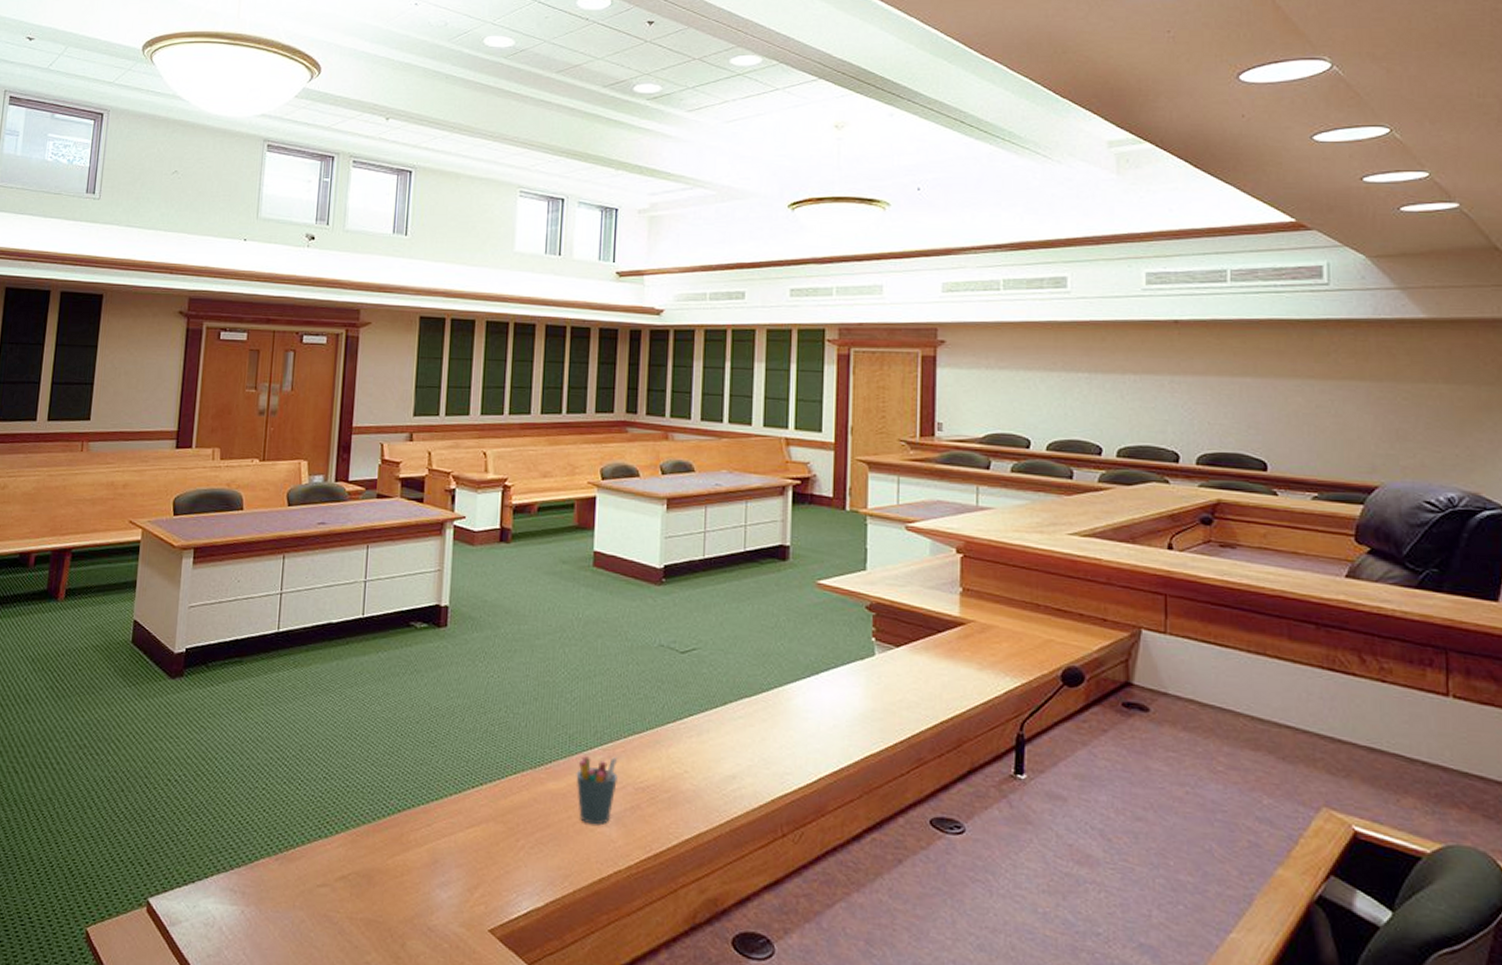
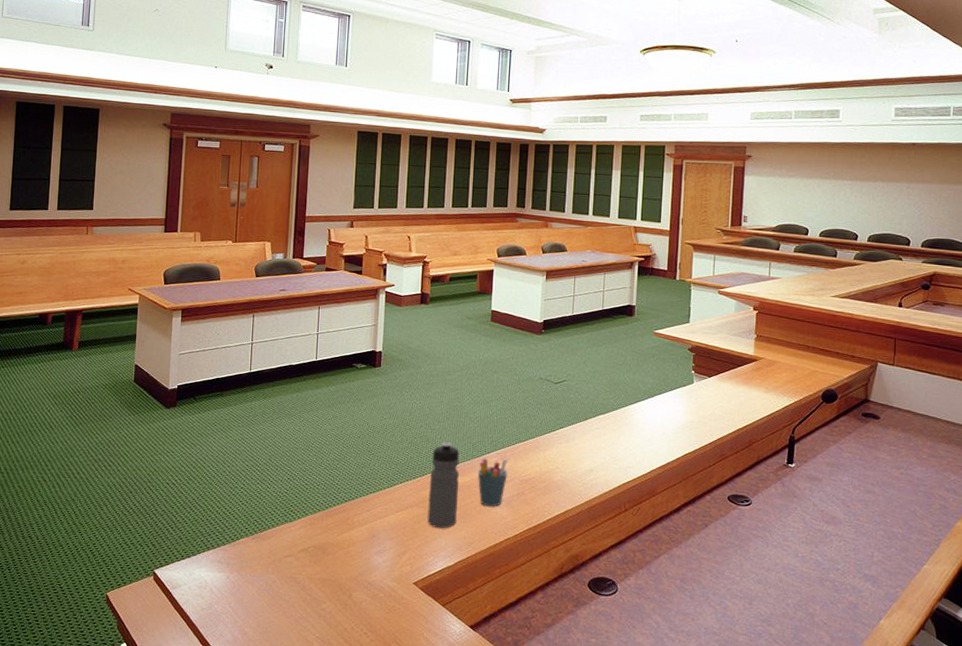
water bottle: none [508,732,552,854] -> present [427,442,460,529]

